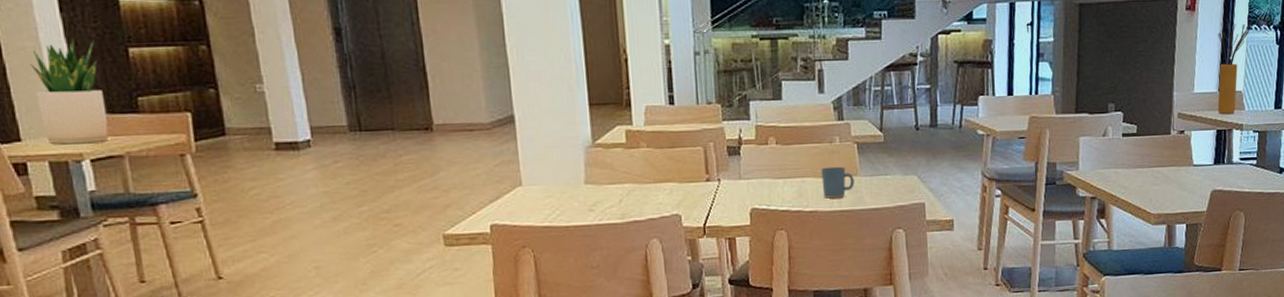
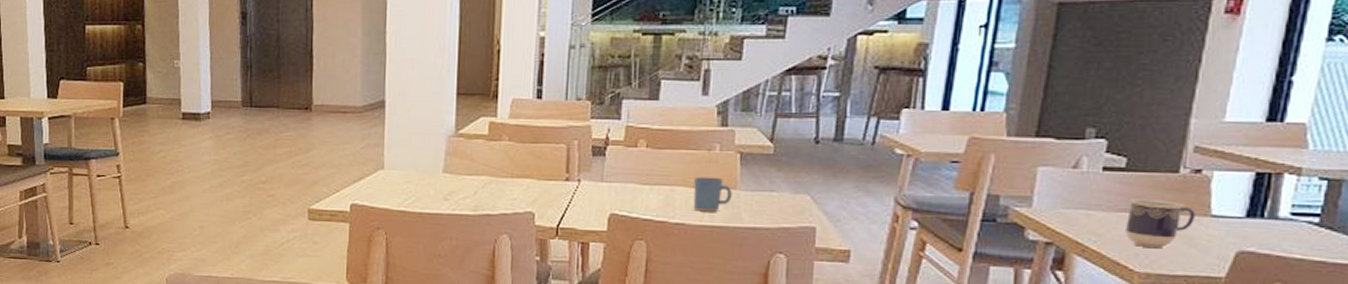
planter: present [30,39,109,145] -> none [18,16,64,104]
cup: none [1142,155,1184,195] -> present [1125,198,1195,249]
vase: present [1217,19,1253,115] -> none [1261,26,1337,154]

